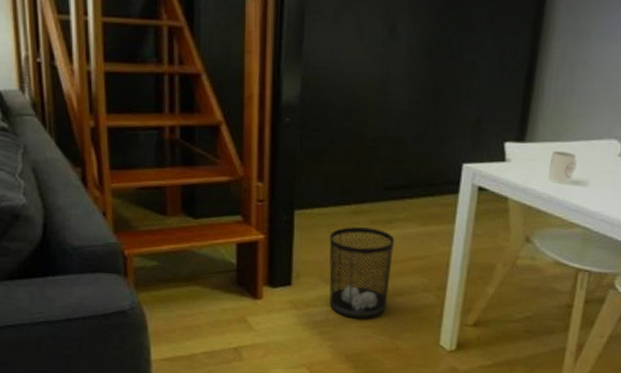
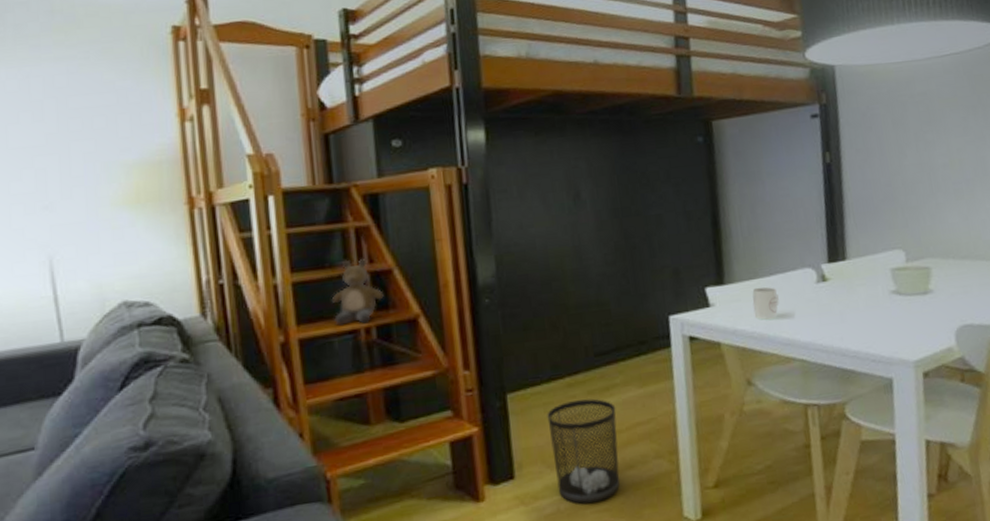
bear: none [142,59,190,122] -> present [332,259,384,326]

